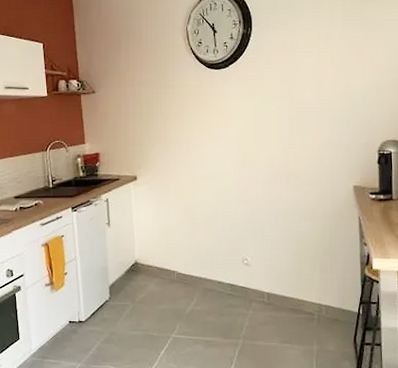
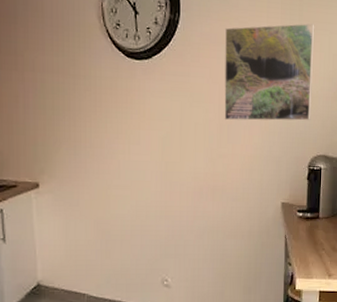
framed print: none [292,23,378,114] -> present [224,23,315,121]

